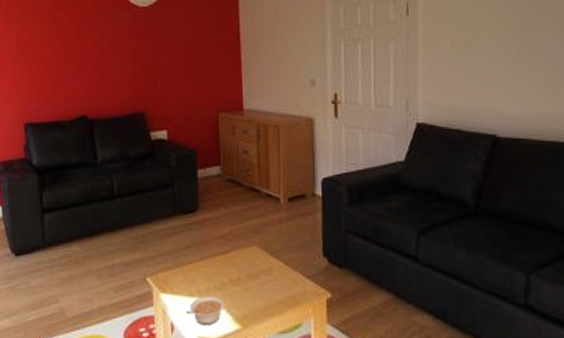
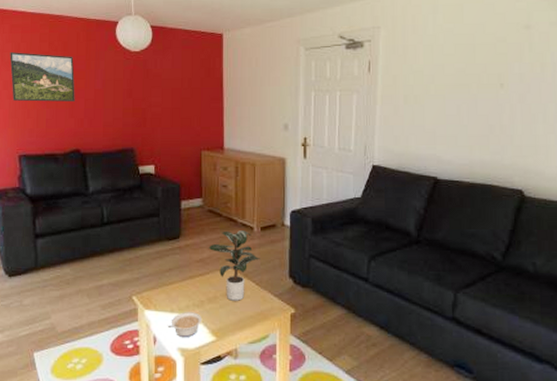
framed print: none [14,14,81,67] -> present [10,52,75,102]
potted plant: none [229,202,289,283] -> present [208,230,260,301]

